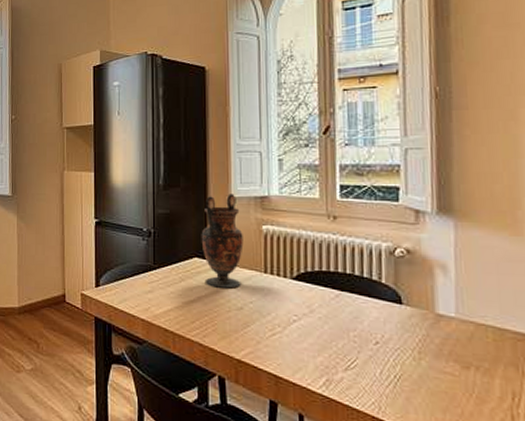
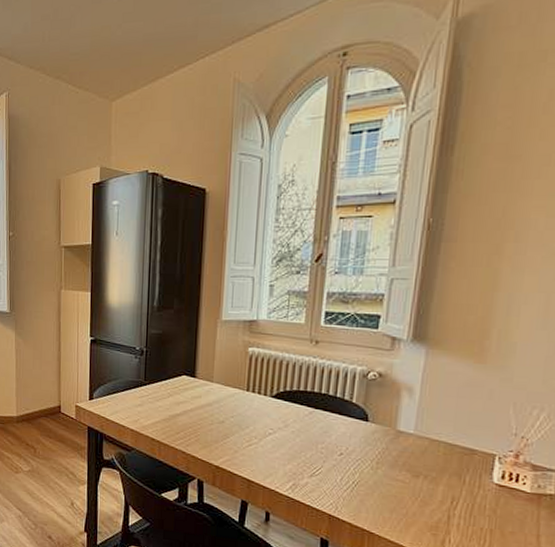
vase: present [201,194,244,289] -> none [190,317,230,404]

